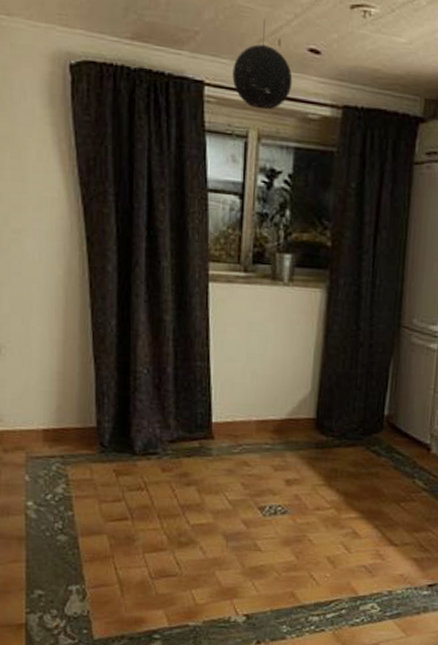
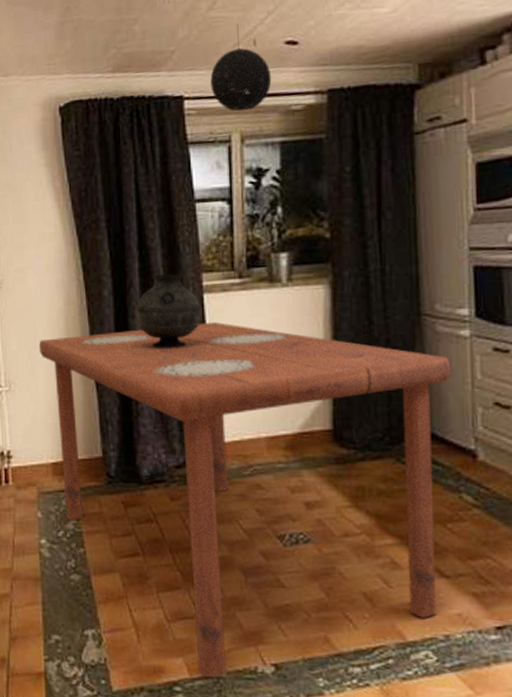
table: none [34,306,420,626] -> present [38,321,452,677]
vase: none [139,257,205,331] -> present [135,273,201,348]

